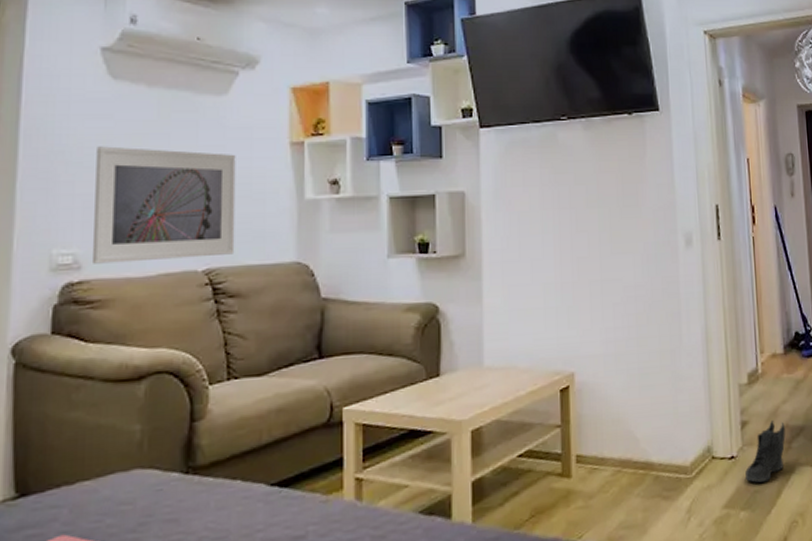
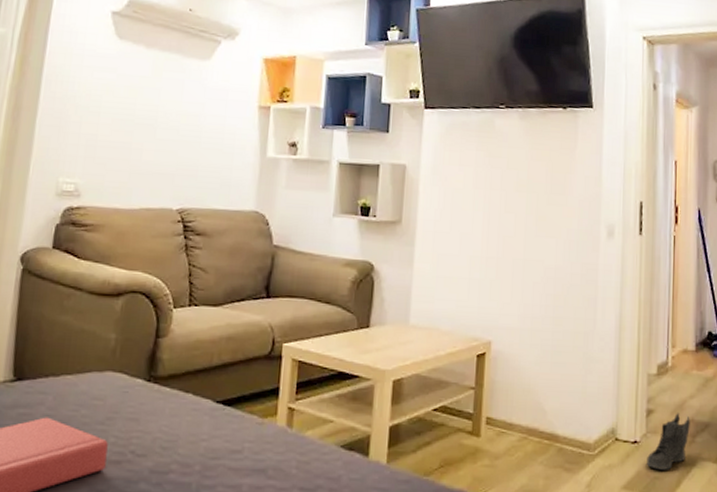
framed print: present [91,146,236,264] -> none [89,95,213,198]

